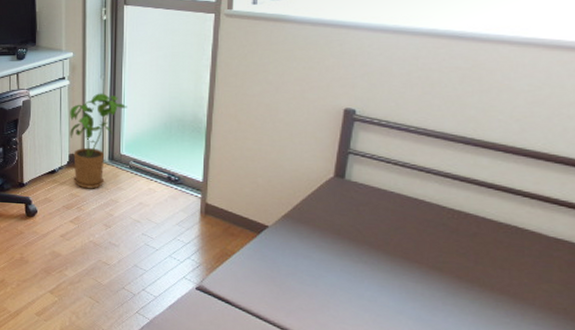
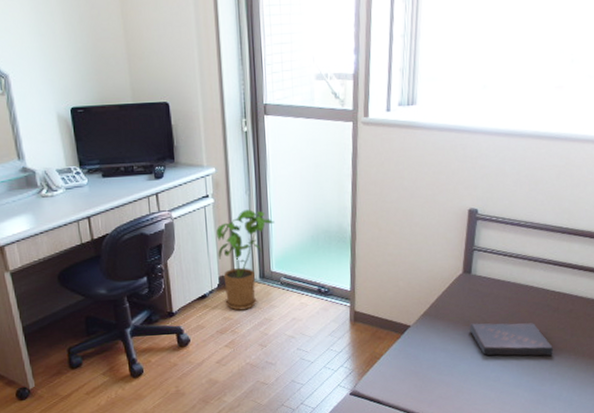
book: none [340,233,451,283] -> present [470,323,554,356]

